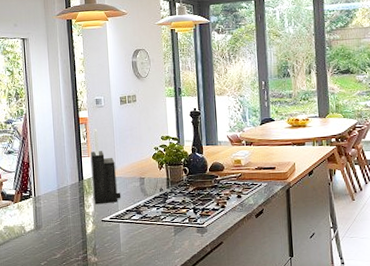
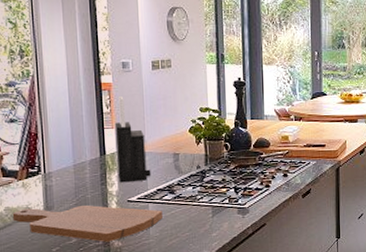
cutting board: none [9,225,131,258] -> present [12,205,163,242]

